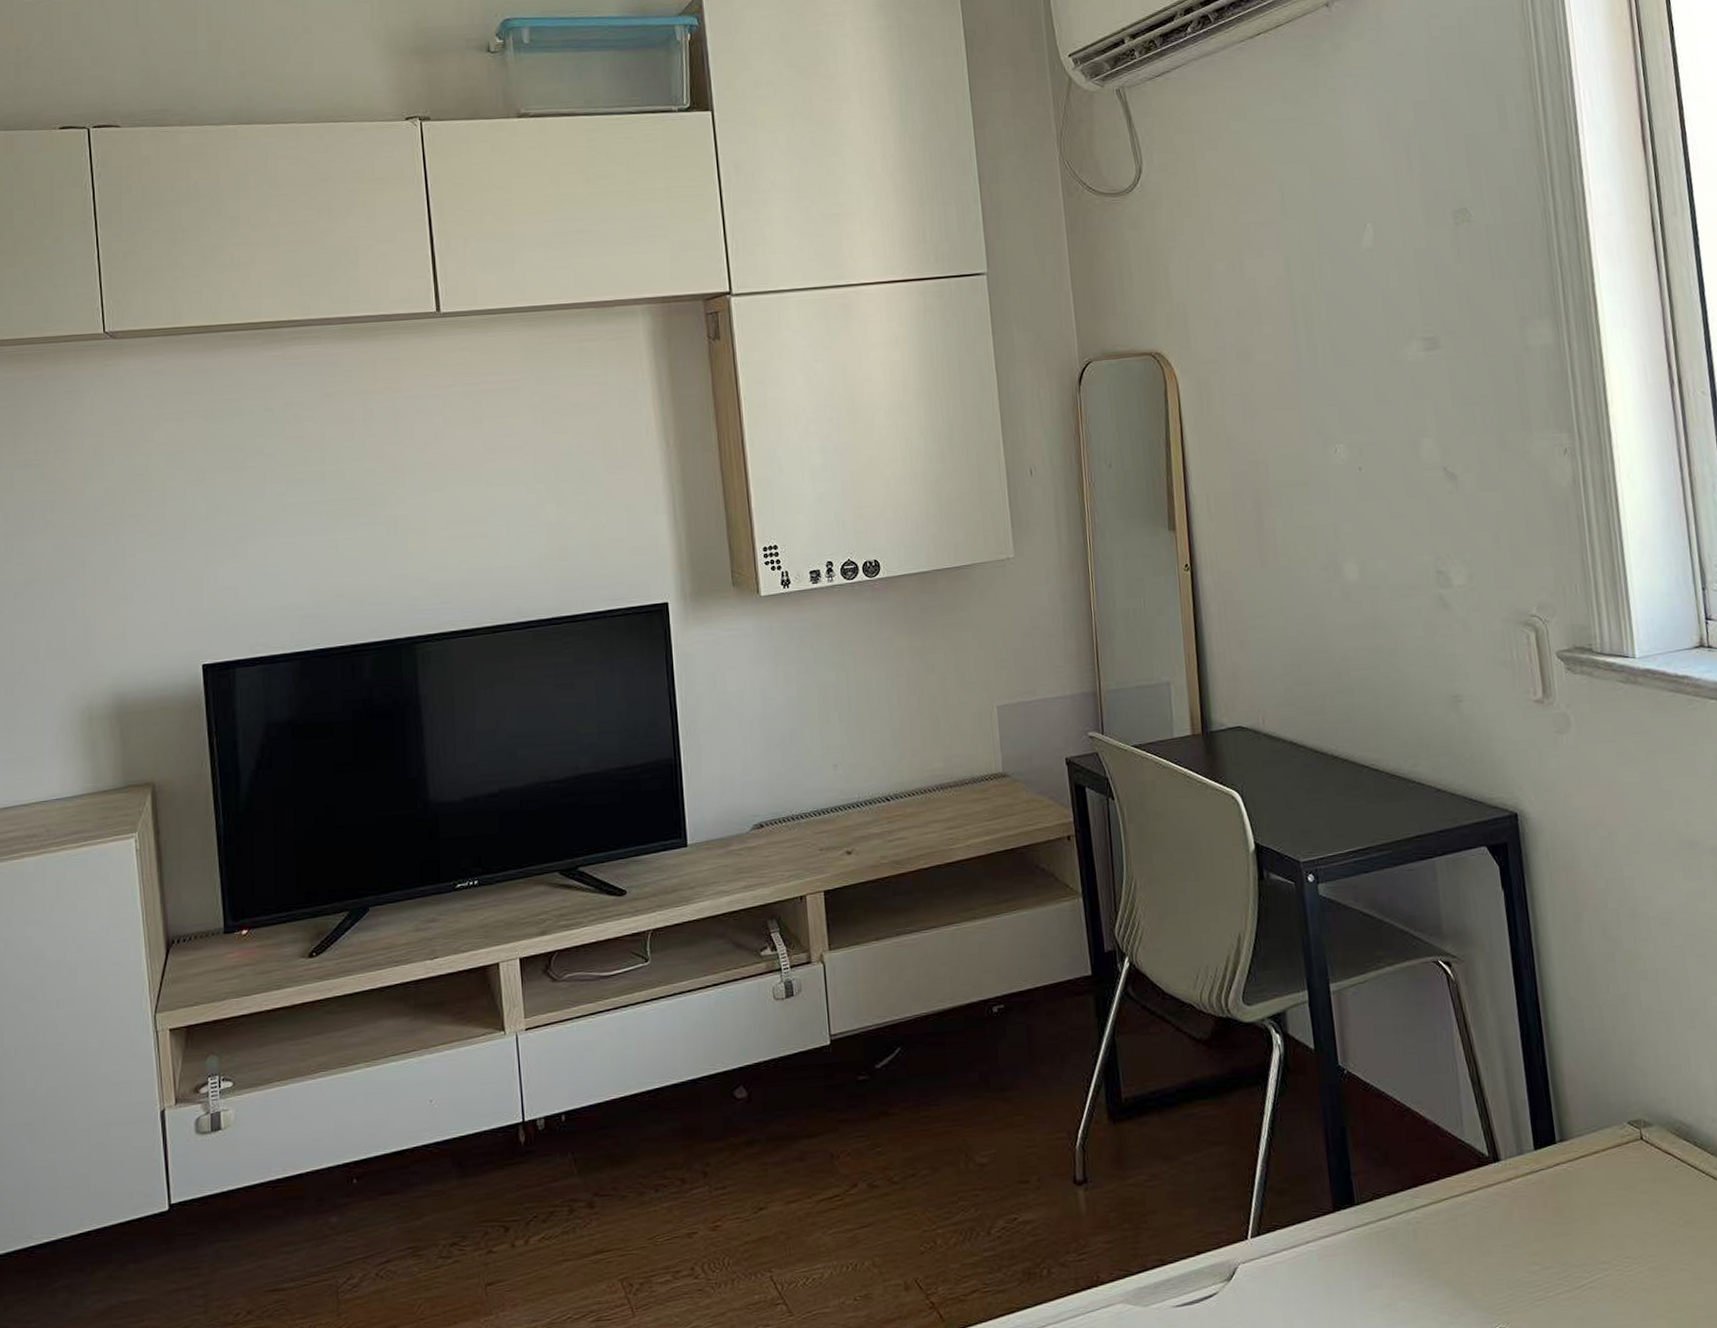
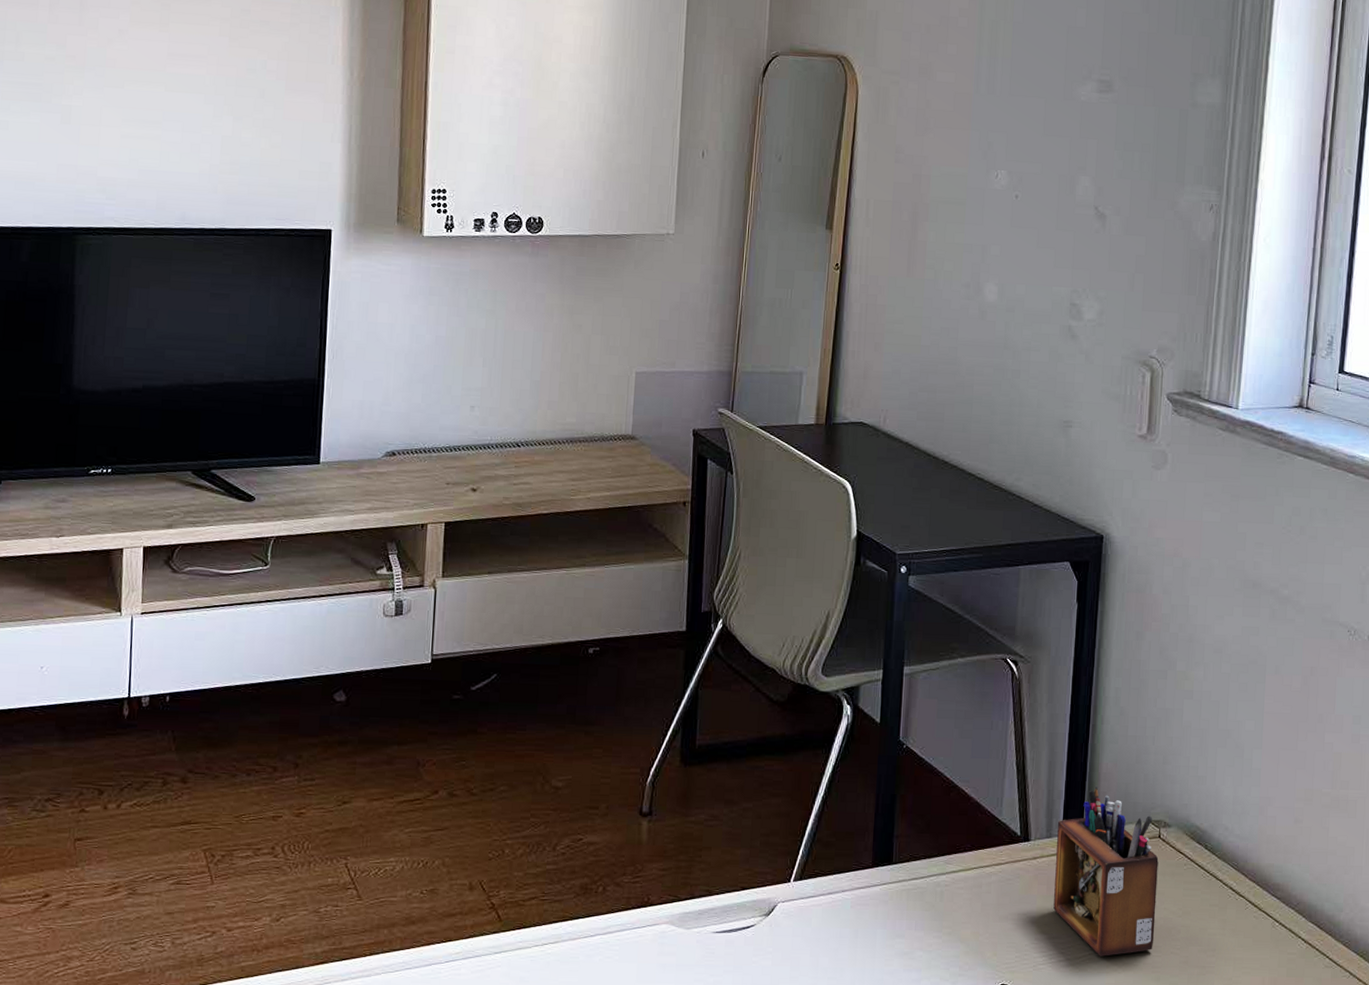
desk organizer: none [1527,1089,1659,1283] -> present [1053,785,1159,957]

